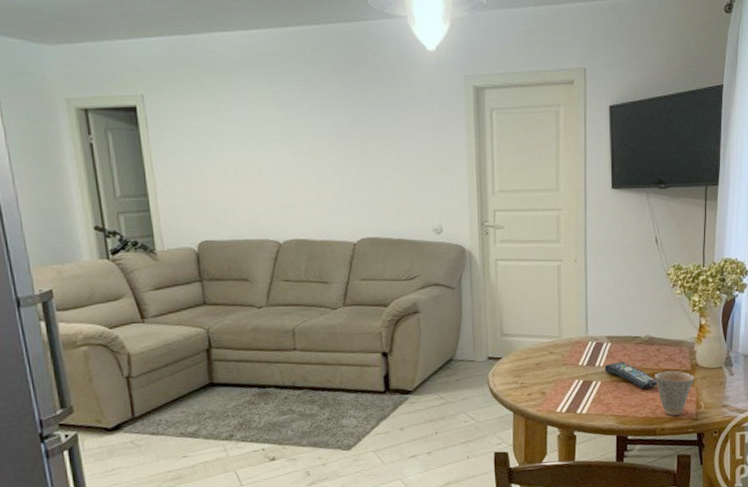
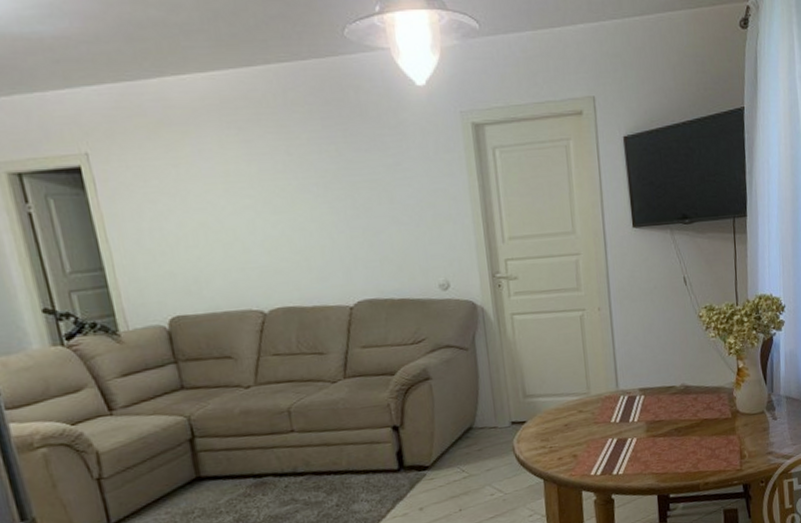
remote control: present [604,362,657,389] -> none [639,415,697,442]
cup: present [655,370,694,416] -> none [693,419,736,468]

